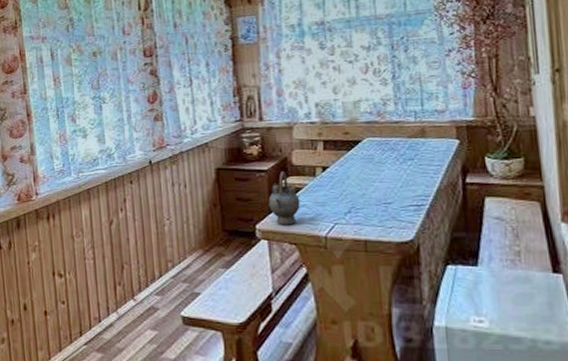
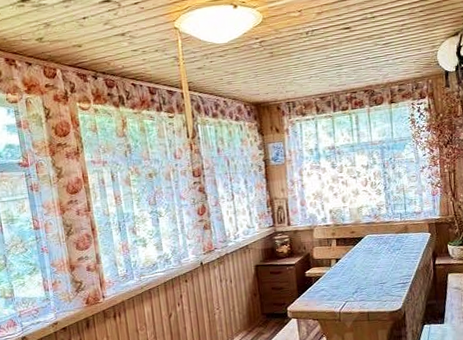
teapot: present [267,171,300,225] -> none [296,264,320,306]

